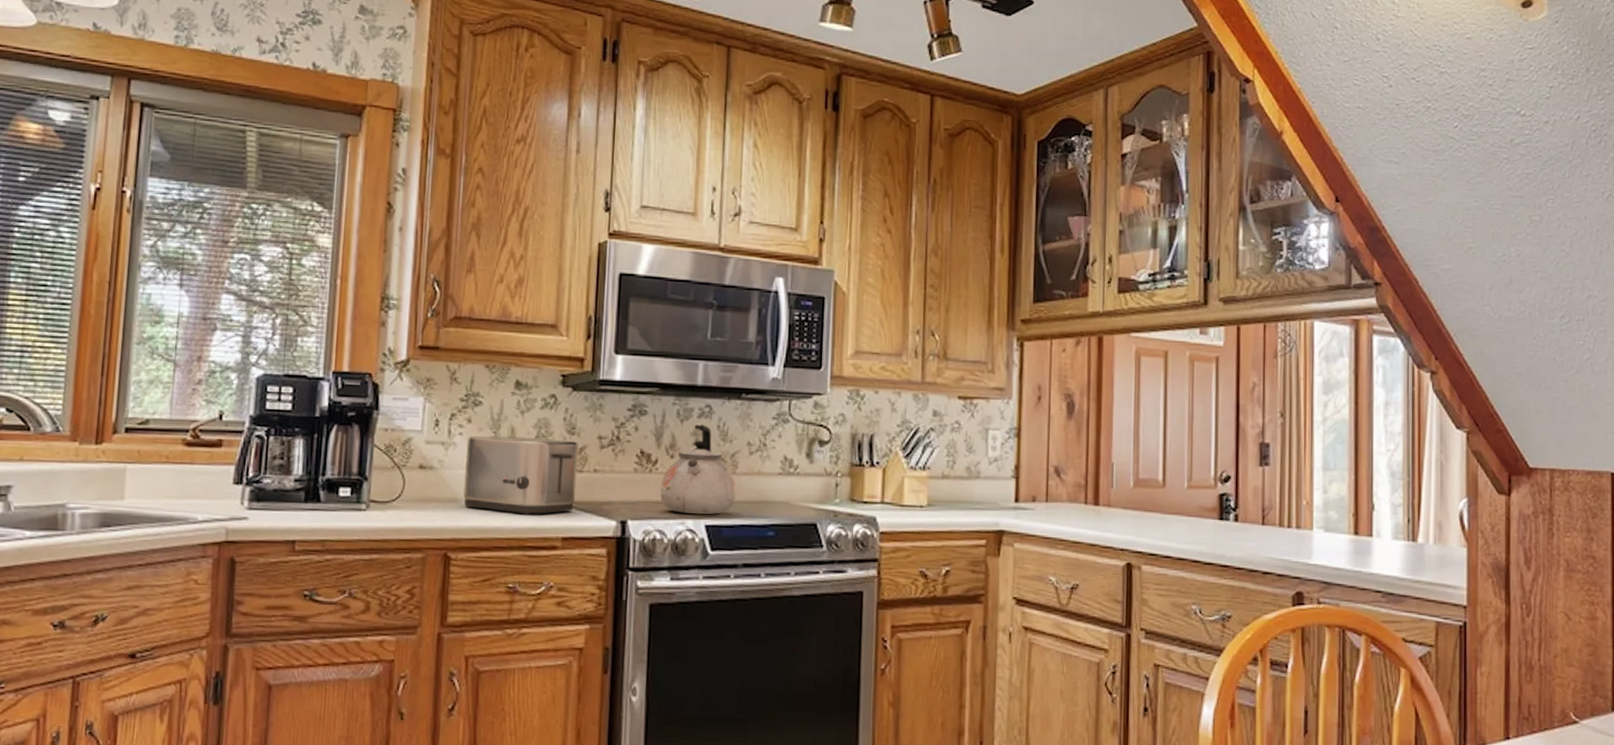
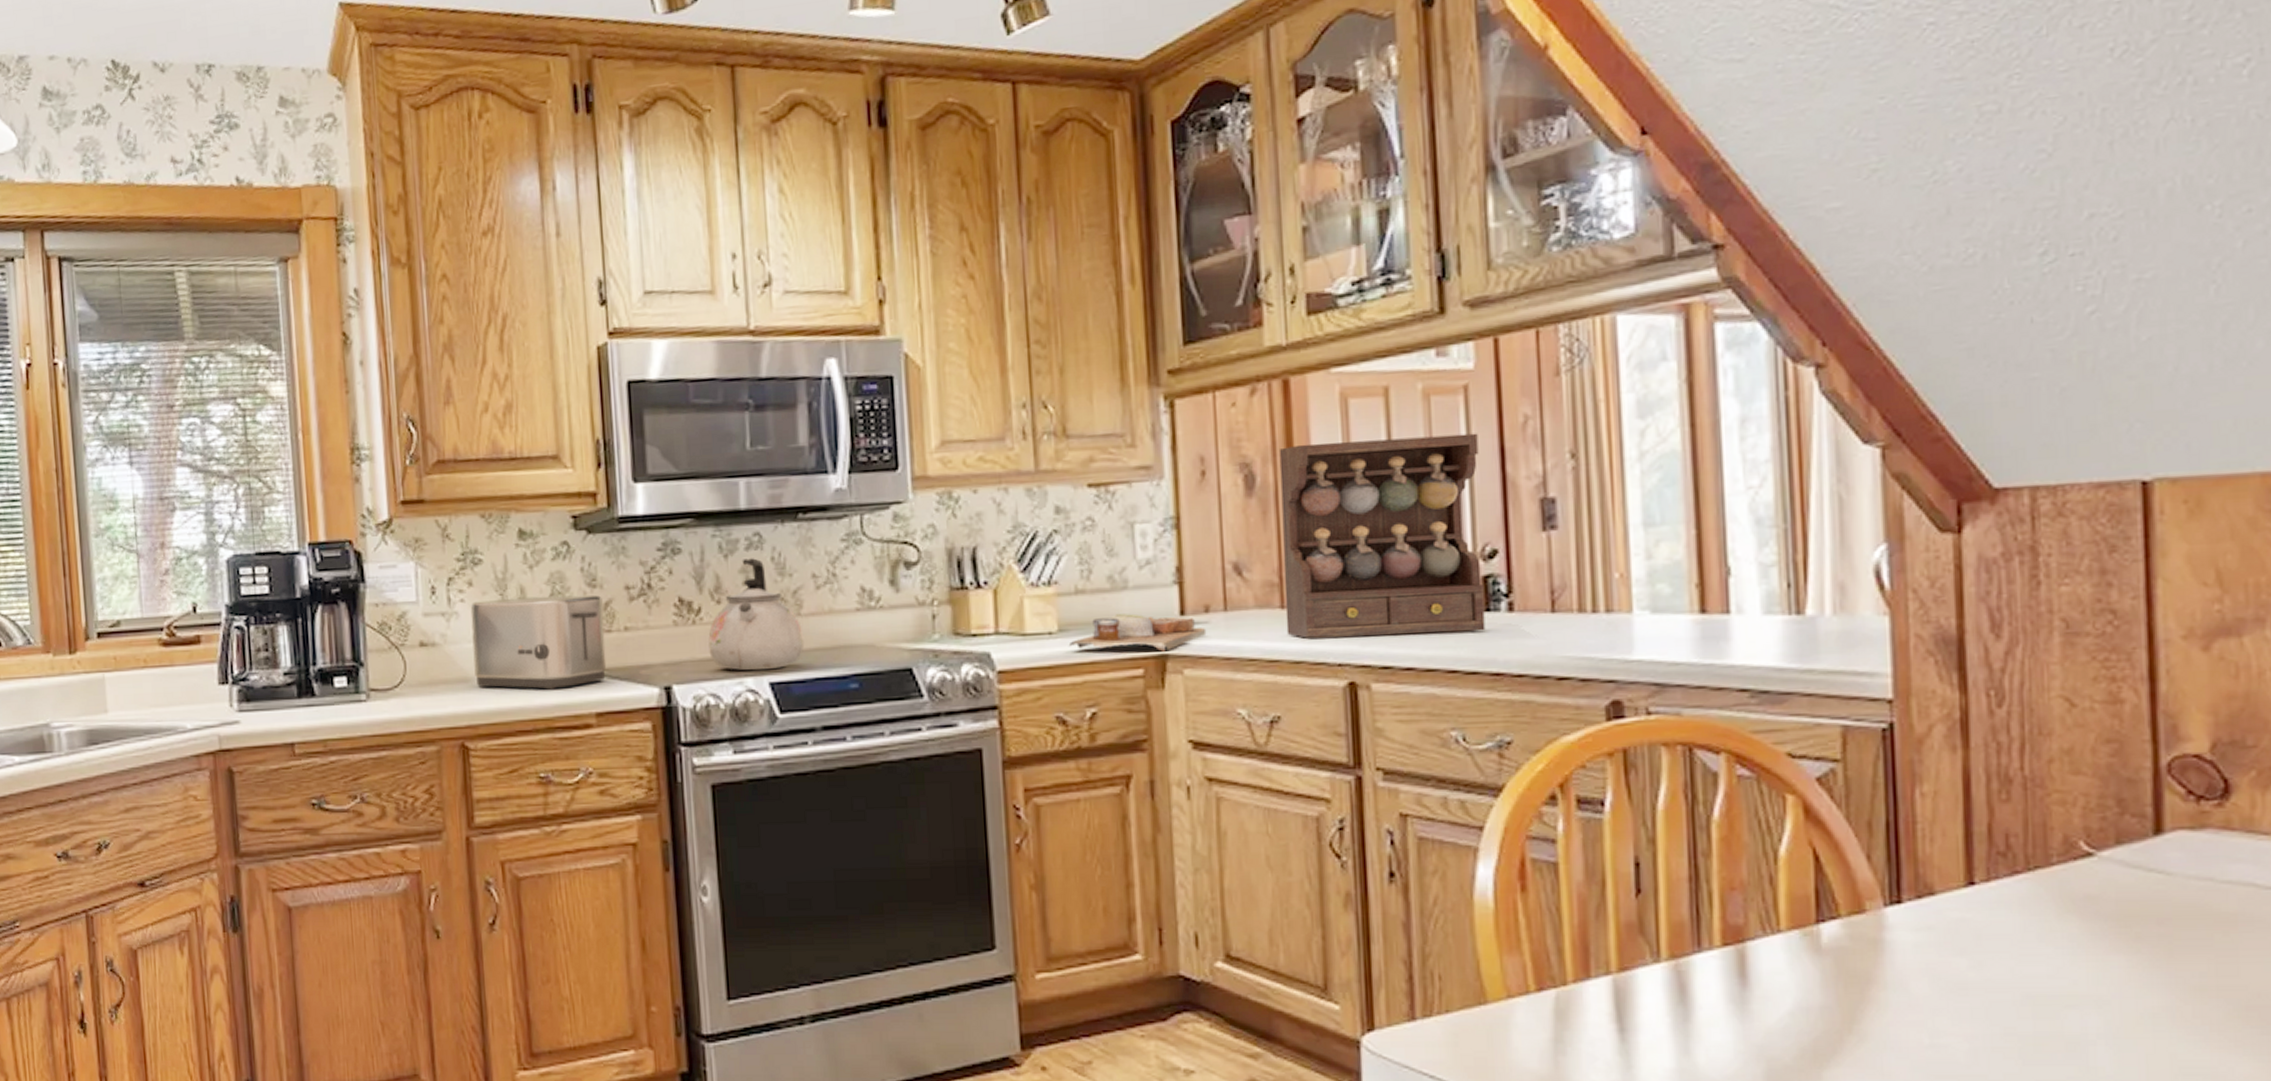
cutting board: none [934,497,1033,528] -> present [1068,614,1207,652]
spice rack: none [1087,385,1223,534] -> present [1279,433,1486,638]

